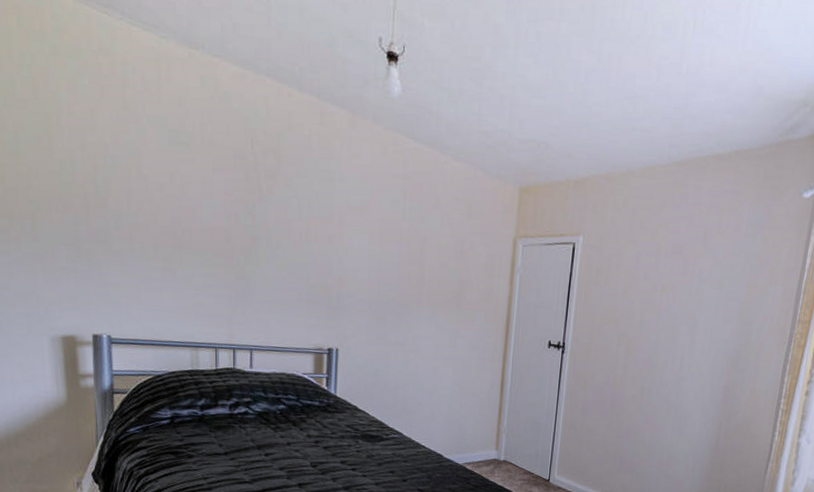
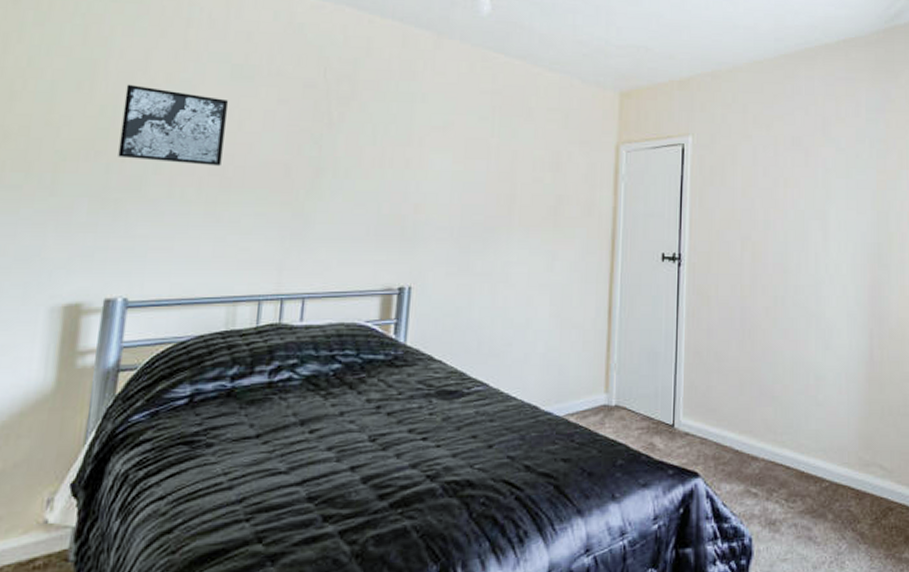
wall art: none [79,141,171,228] -> present [118,84,229,167]

